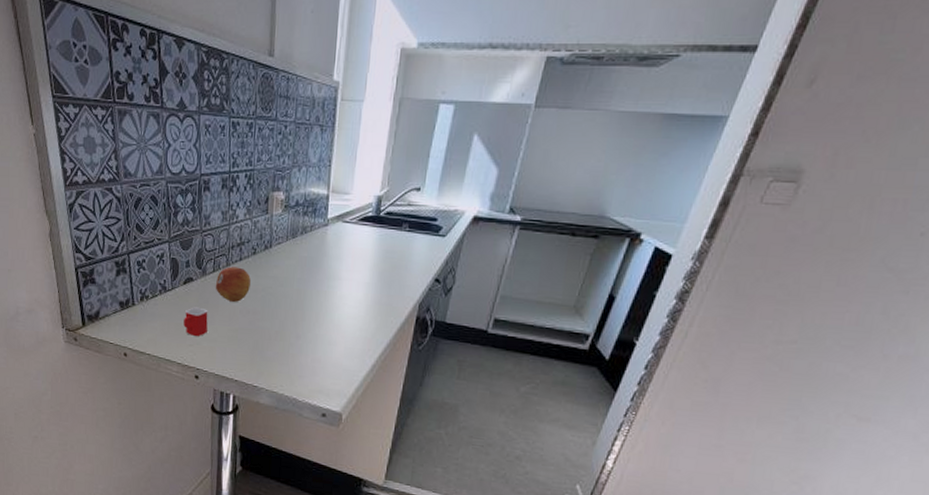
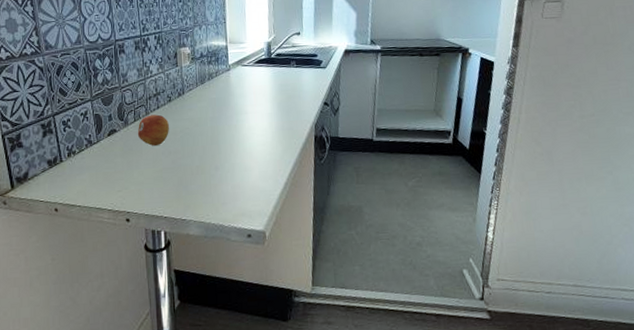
mug: present [183,307,208,337] -> none [111,155,134,183]

